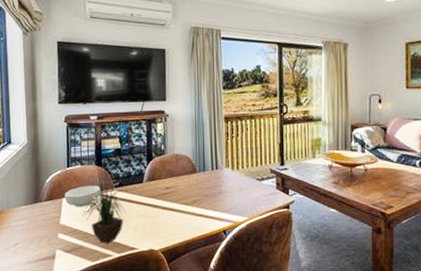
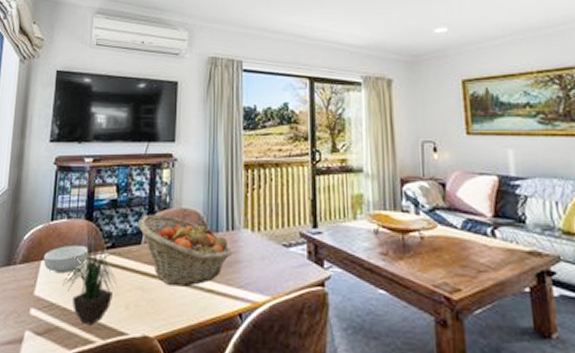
fruit basket: none [139,159,216,213] -> present [137,214,232,287]

